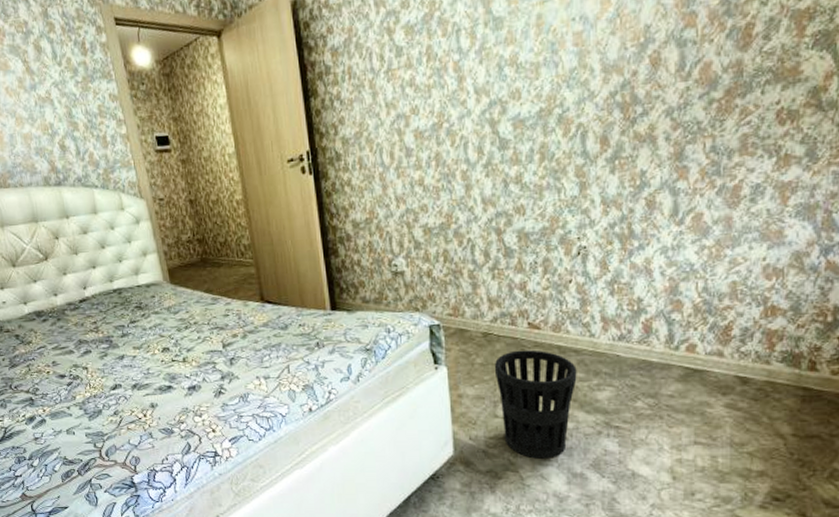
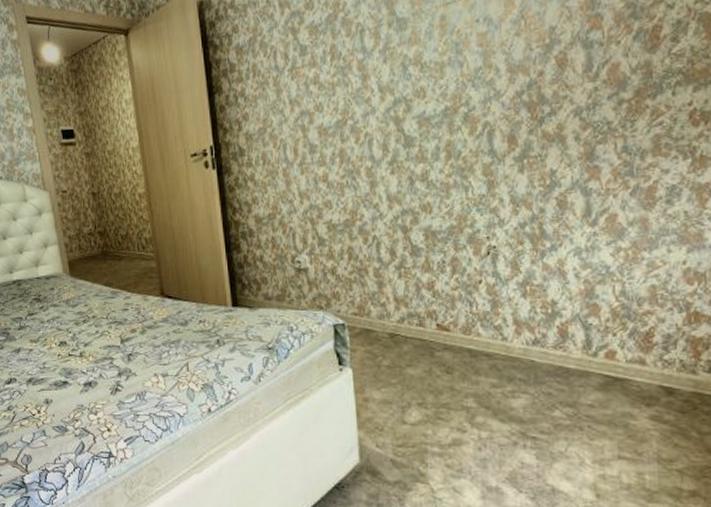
wastebasket: present [494,350,577,459] -> none [401,352,490,470]

